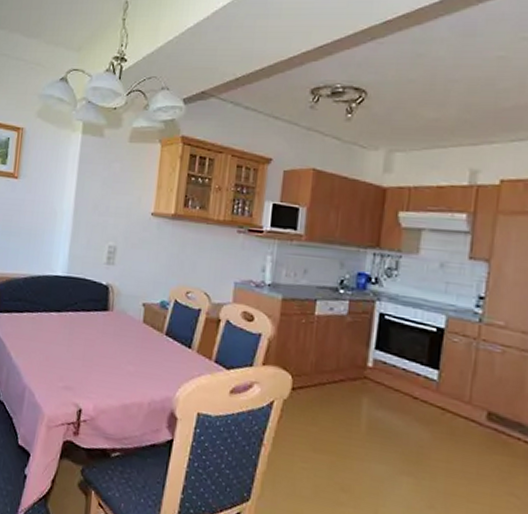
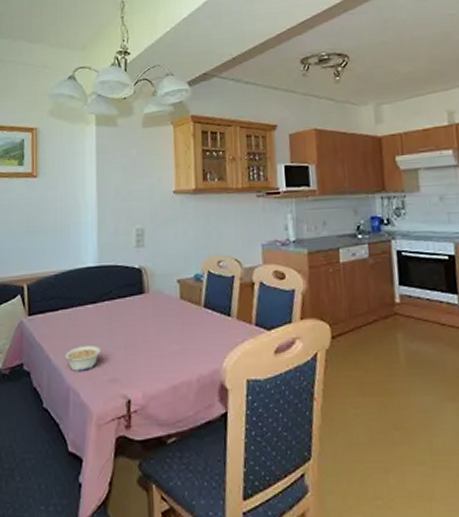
legume: none [24,350,59,374] -> present [64,346,101,371]

